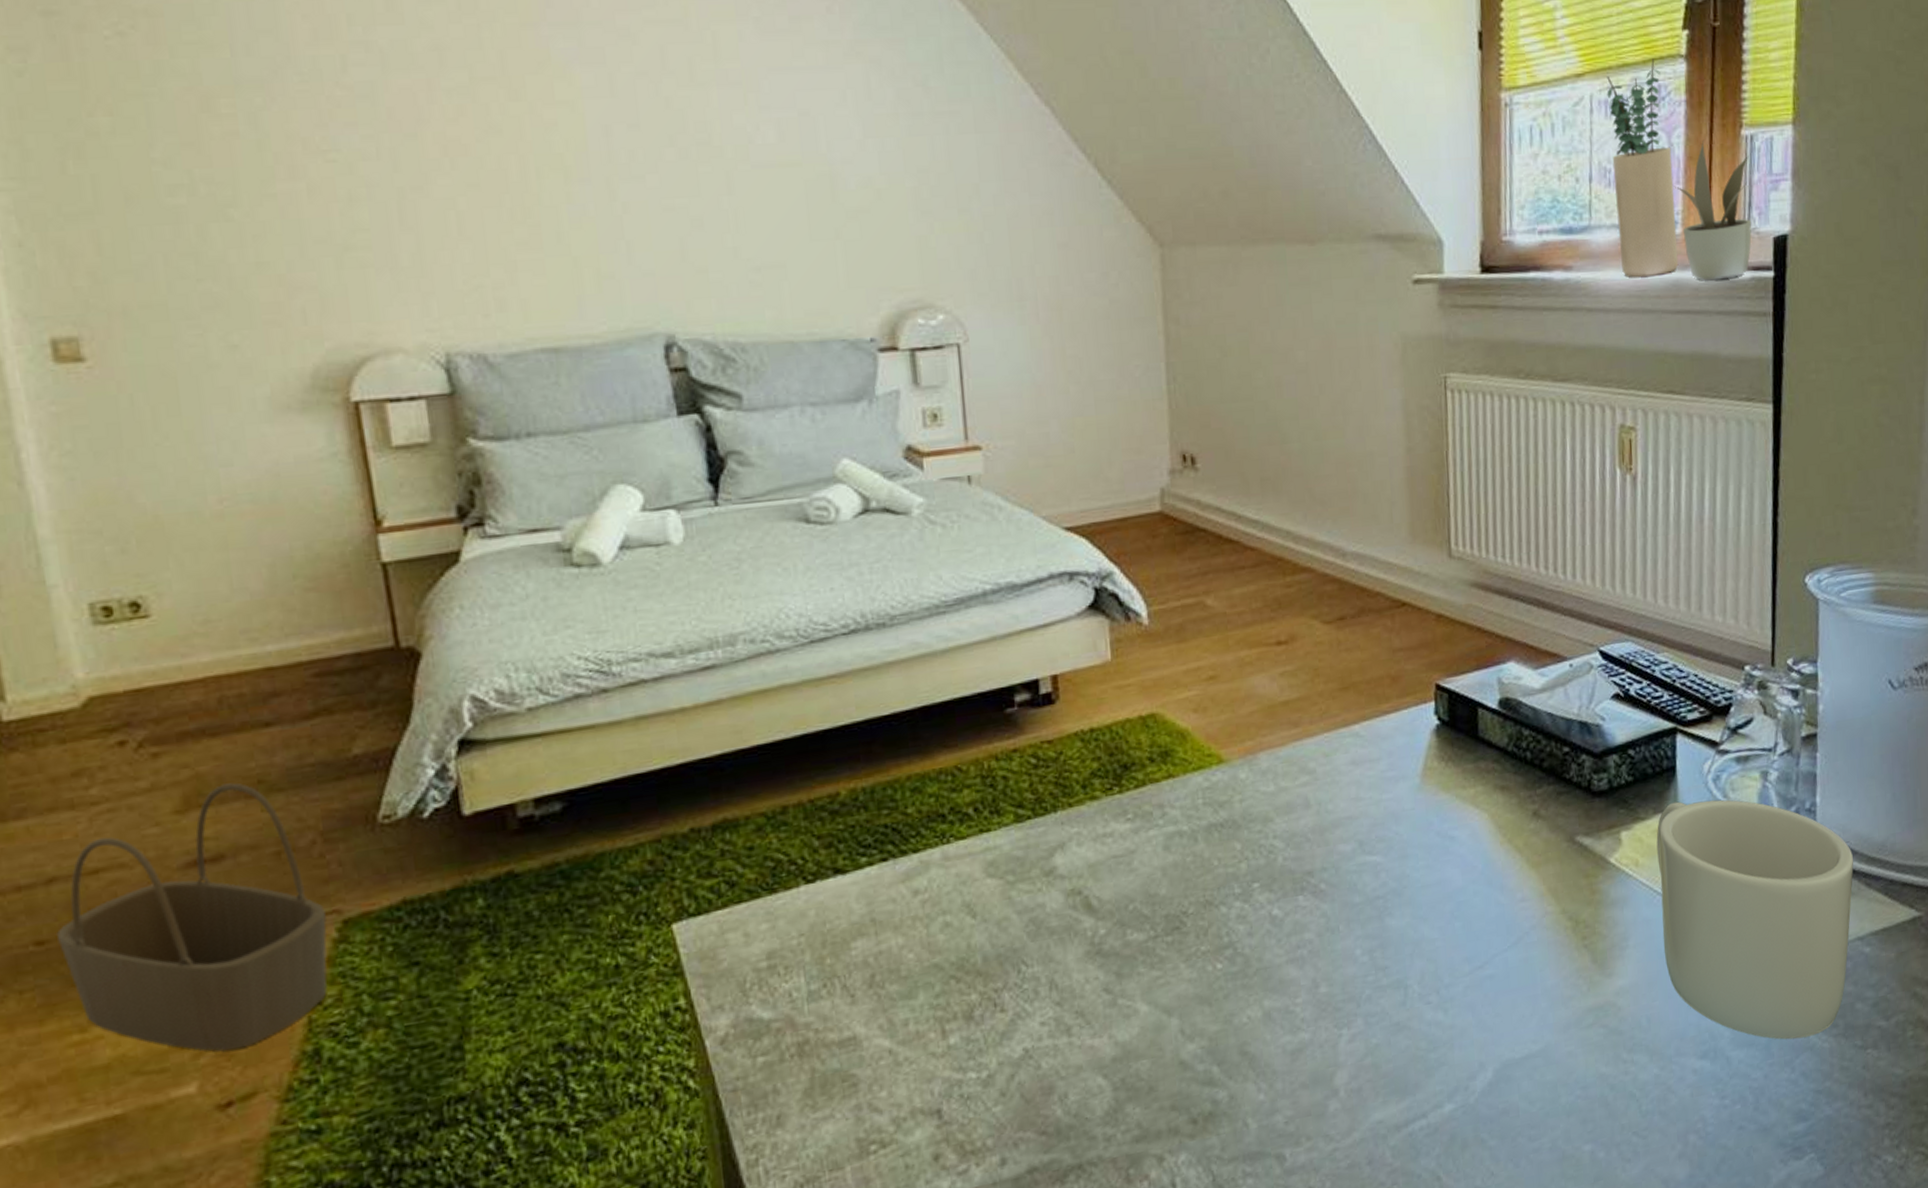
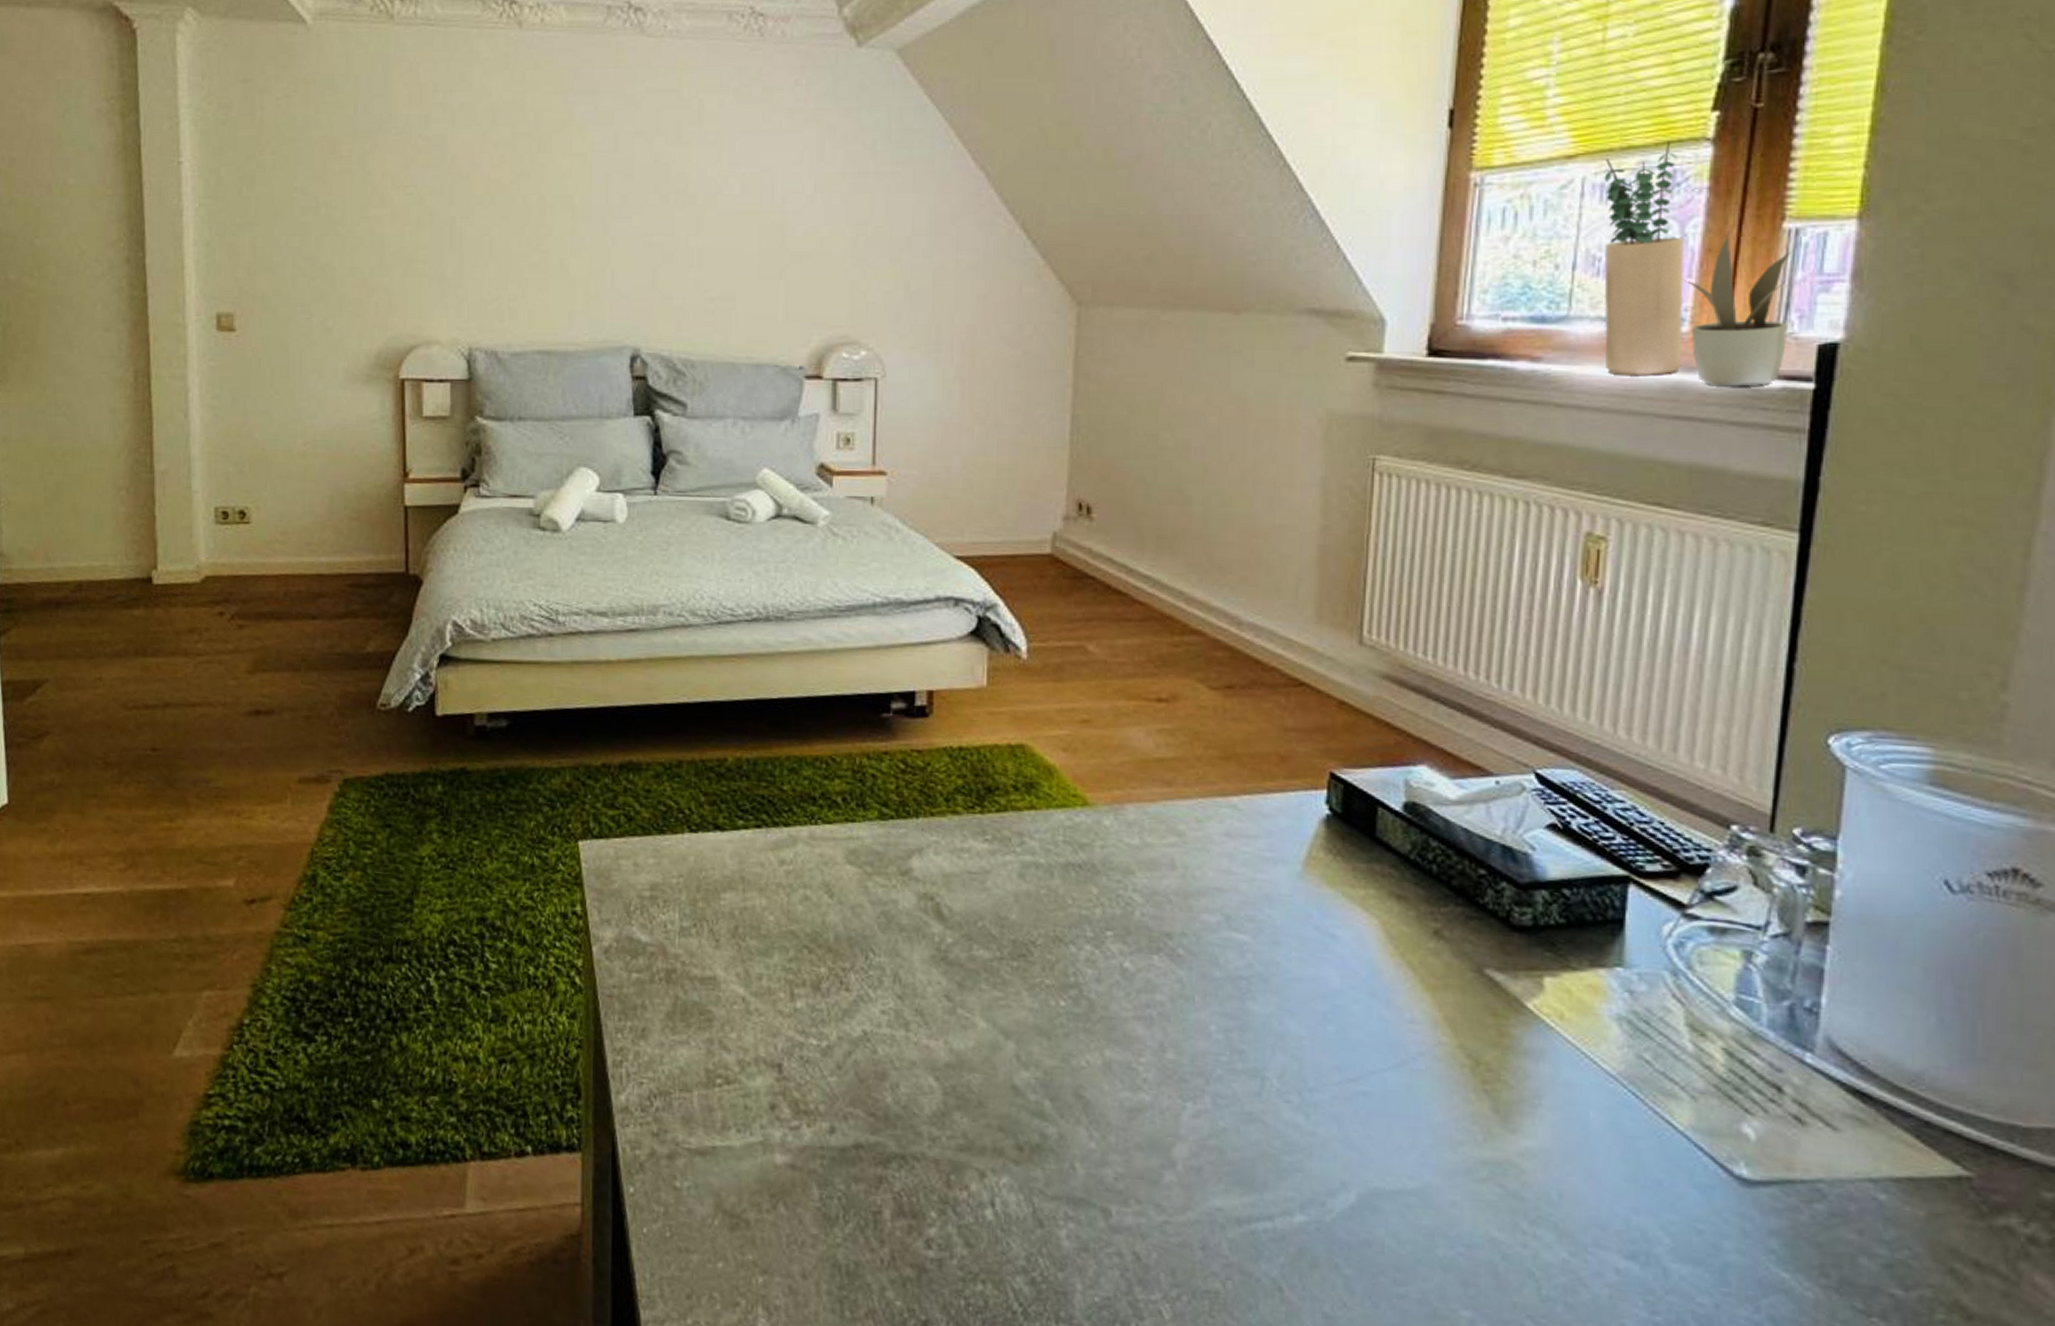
basket: present [57,783,327,1051] -> none [165,657,333,861]
mug: present [1656,799,1854,1040] -> none [1588,959,1870,1278]

